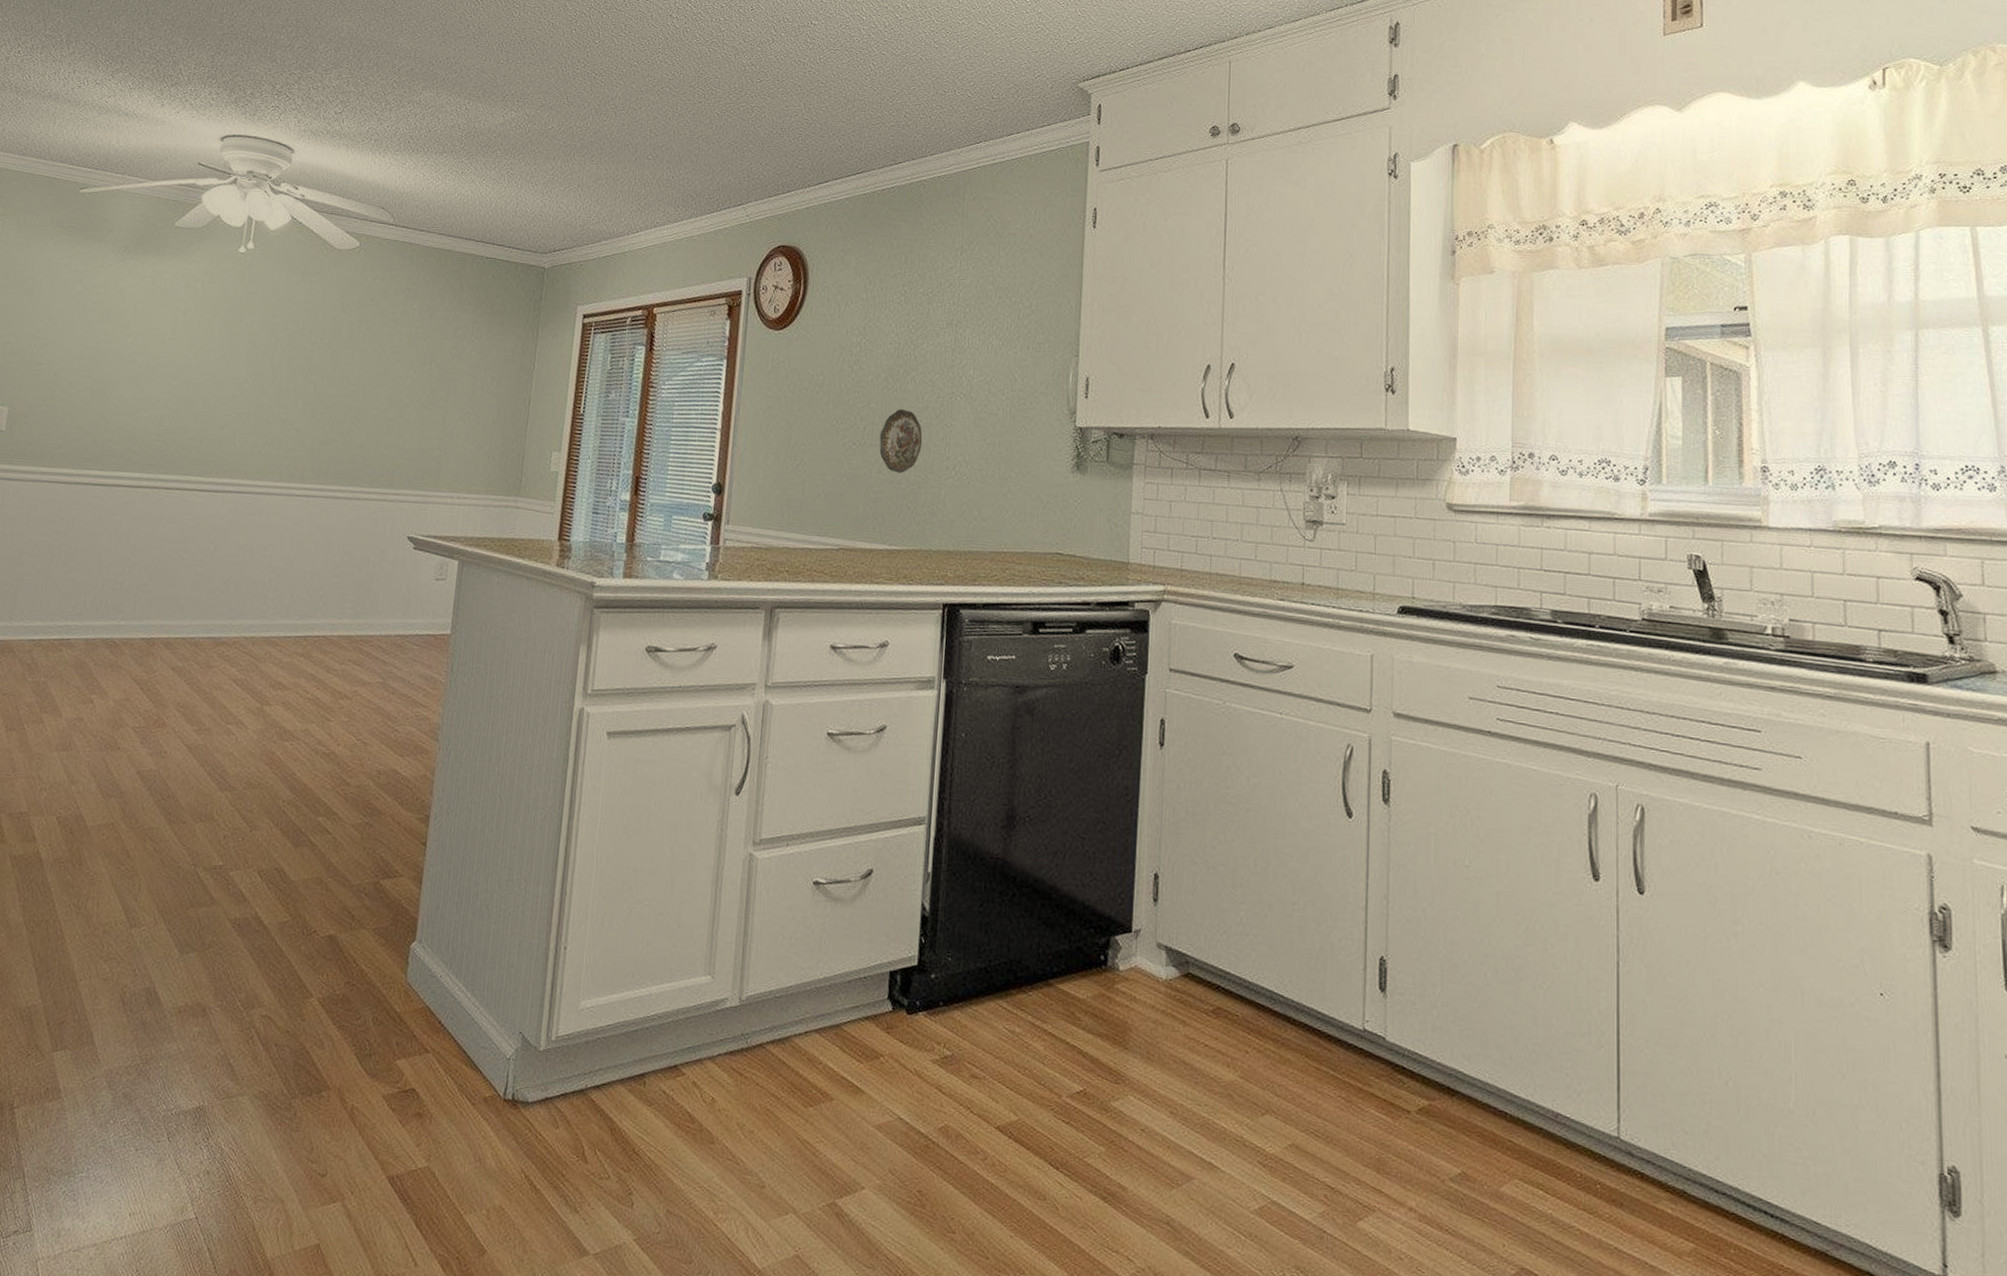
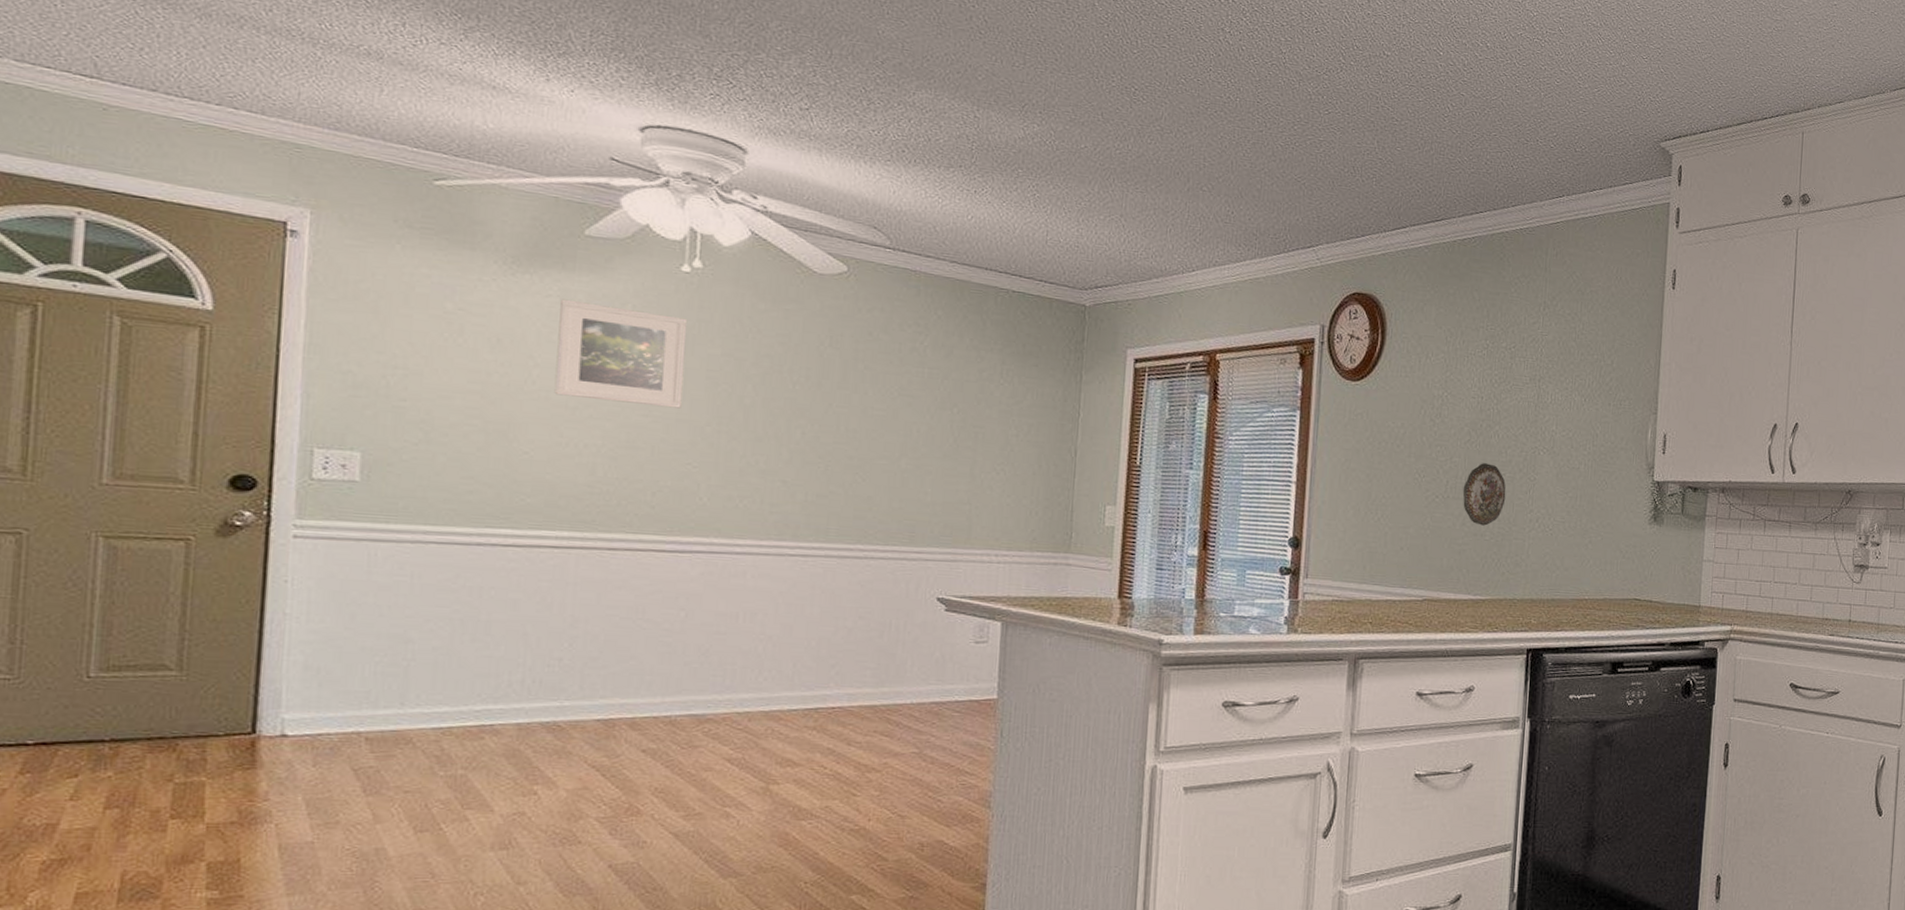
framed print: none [141,279,240,368] -> present [554,299,688,409]

